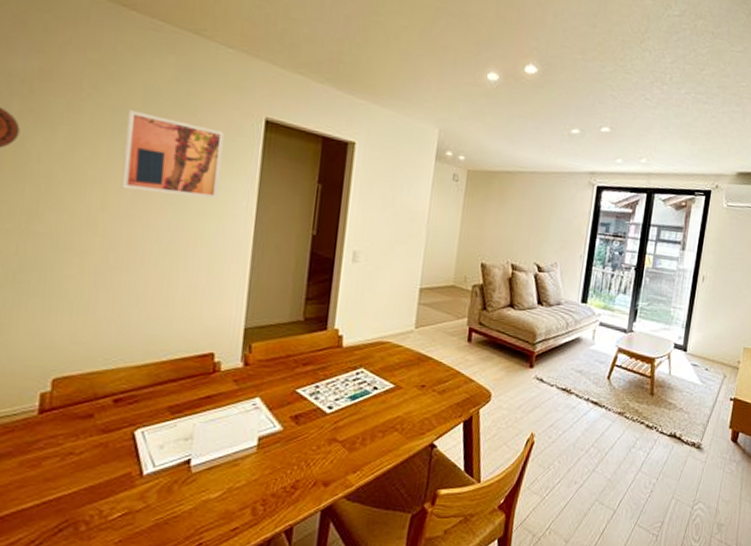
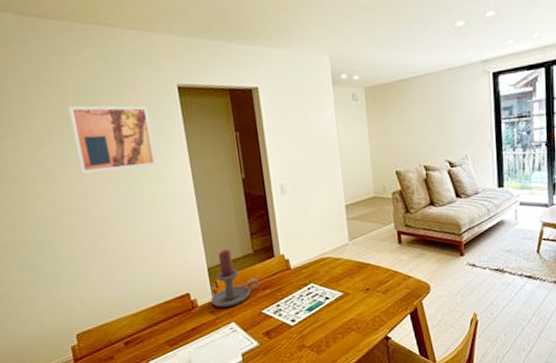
candle holder: none [238,310,301,378] -> present [211,249,259,308]

